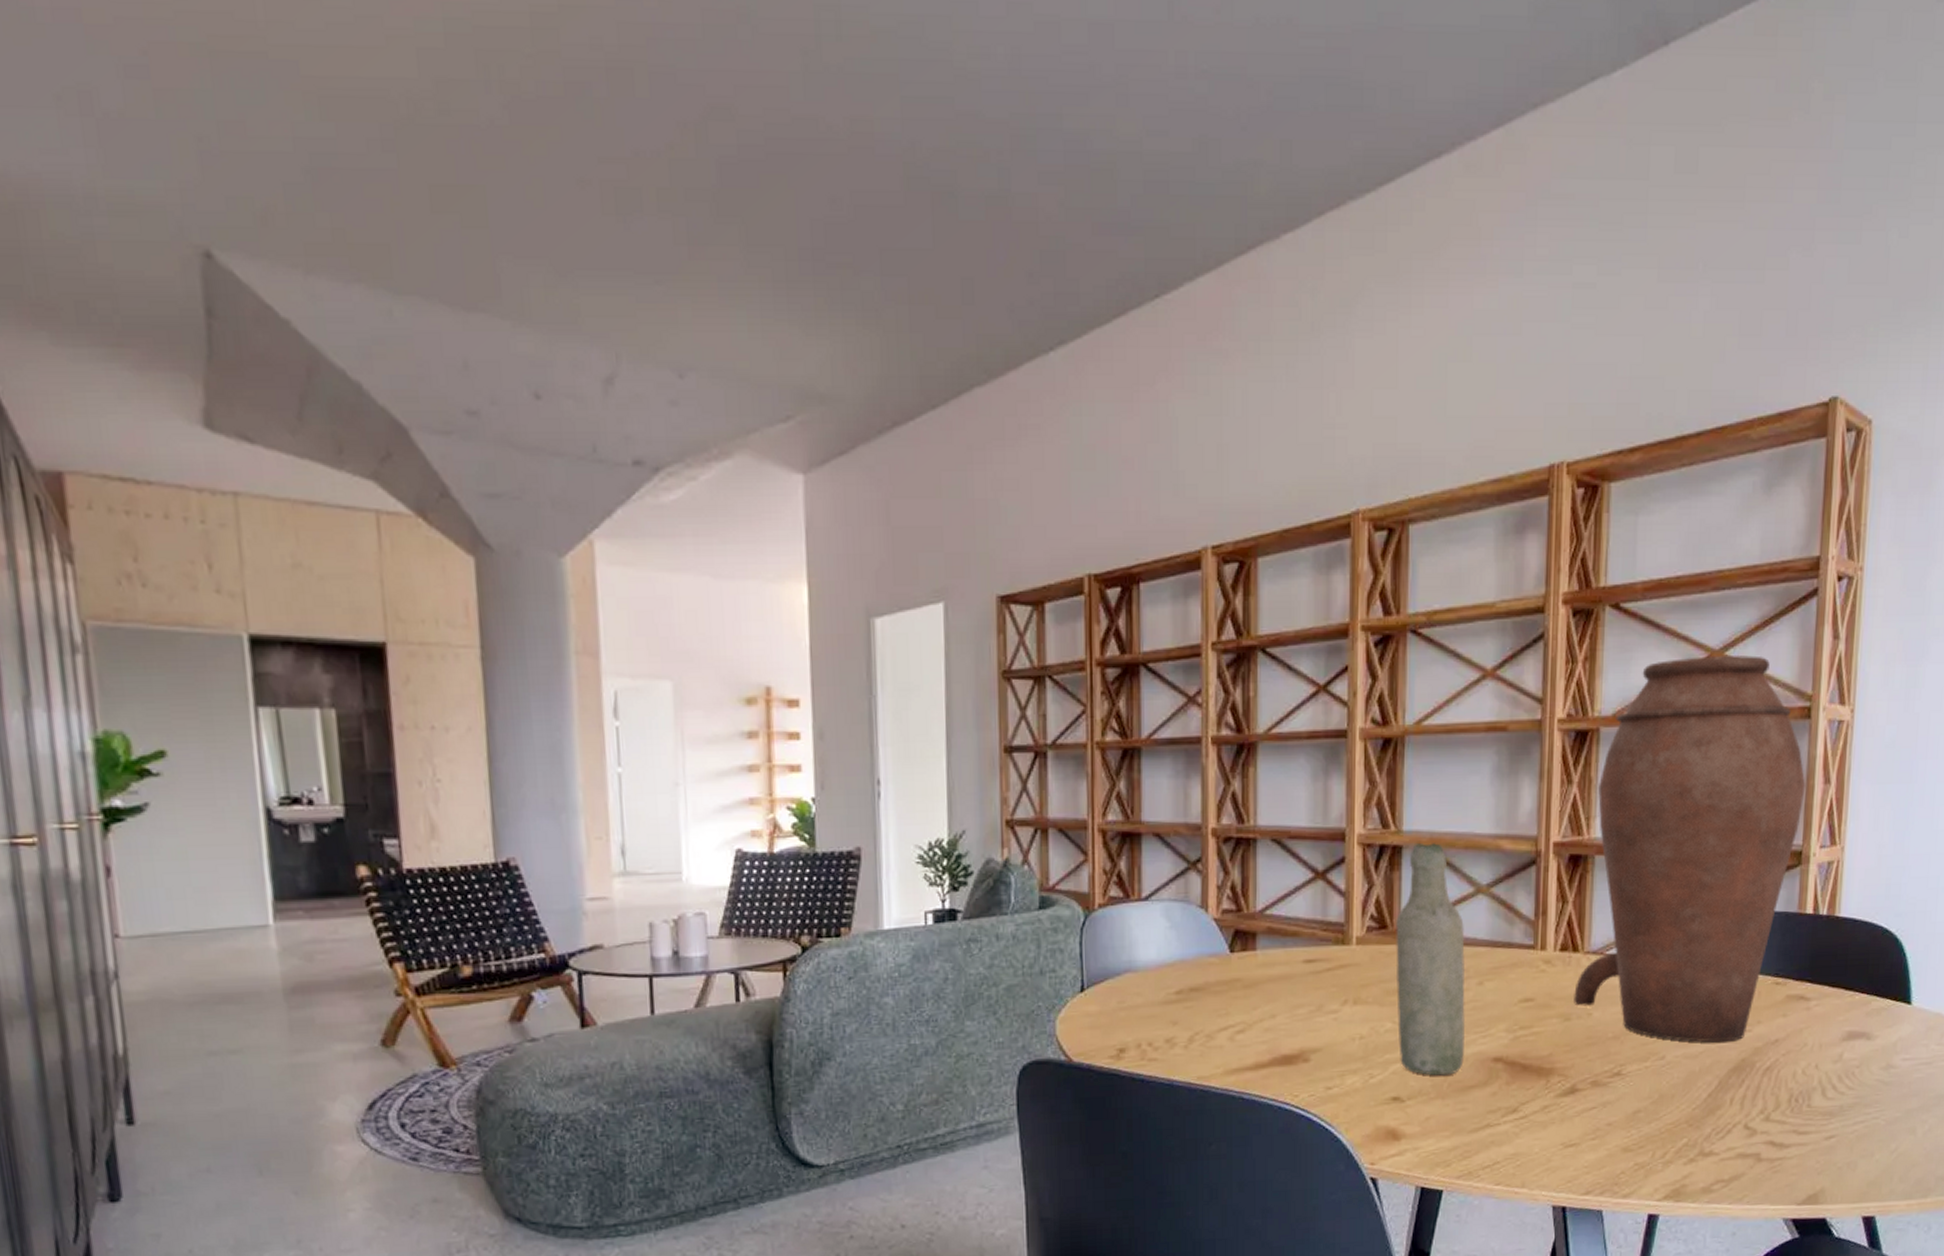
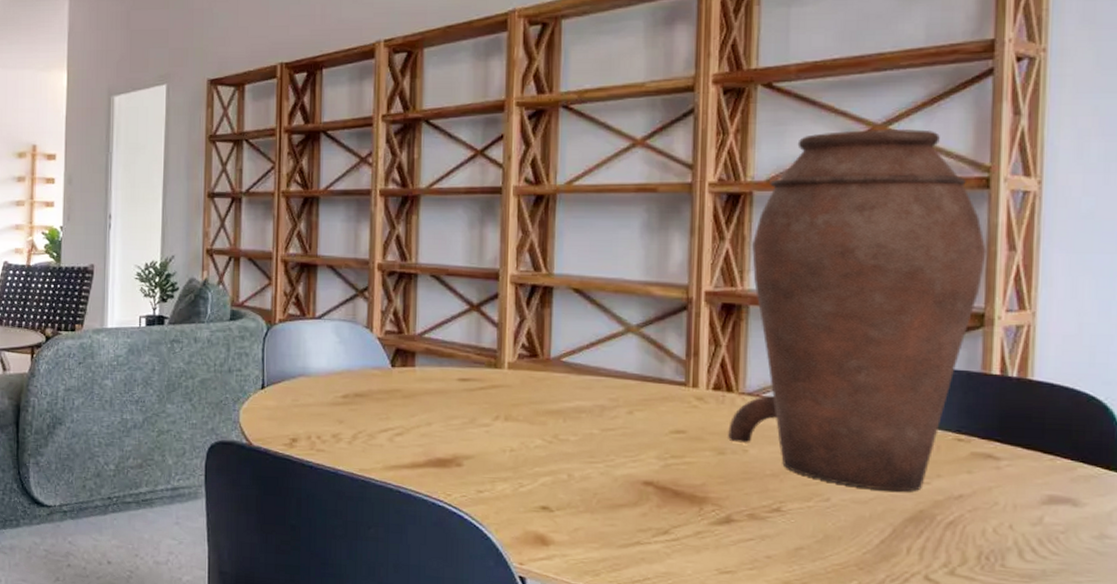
bottle: present [1395,843,1466,1076] -> none [545,286,615,493]

